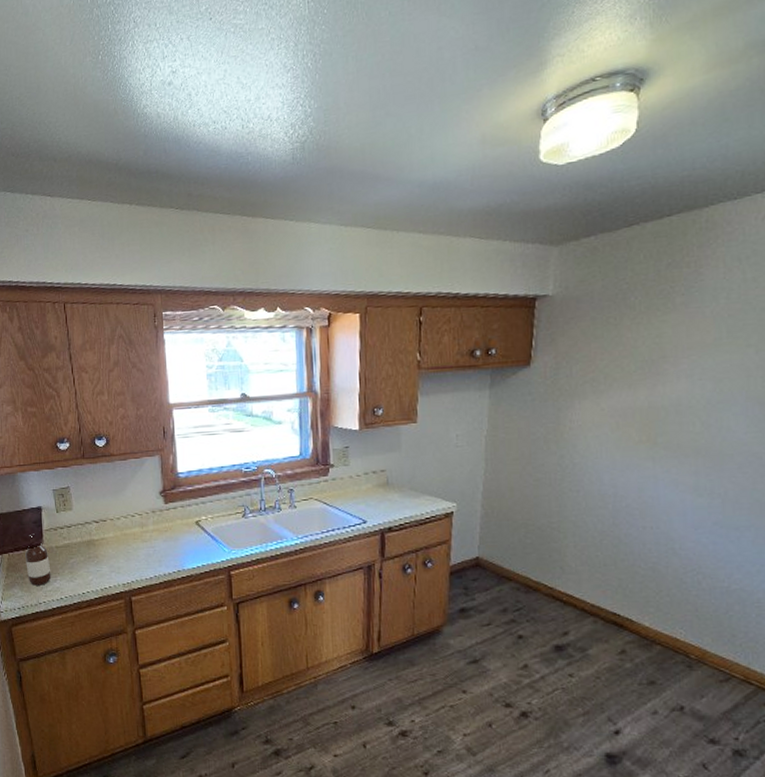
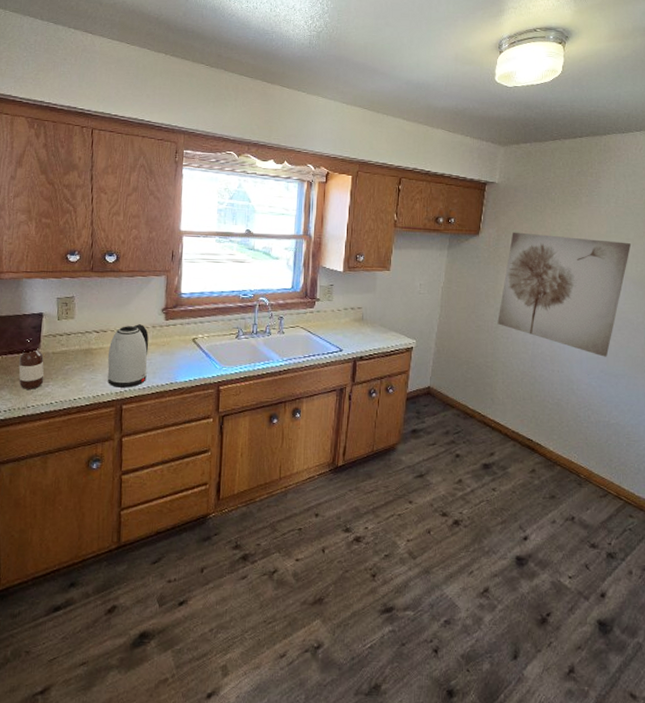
kettle: none [111,510,153,579] -> present [107,324,149,388]
wall art: none [562,350,754,505] -> present [497,232,632,357]

